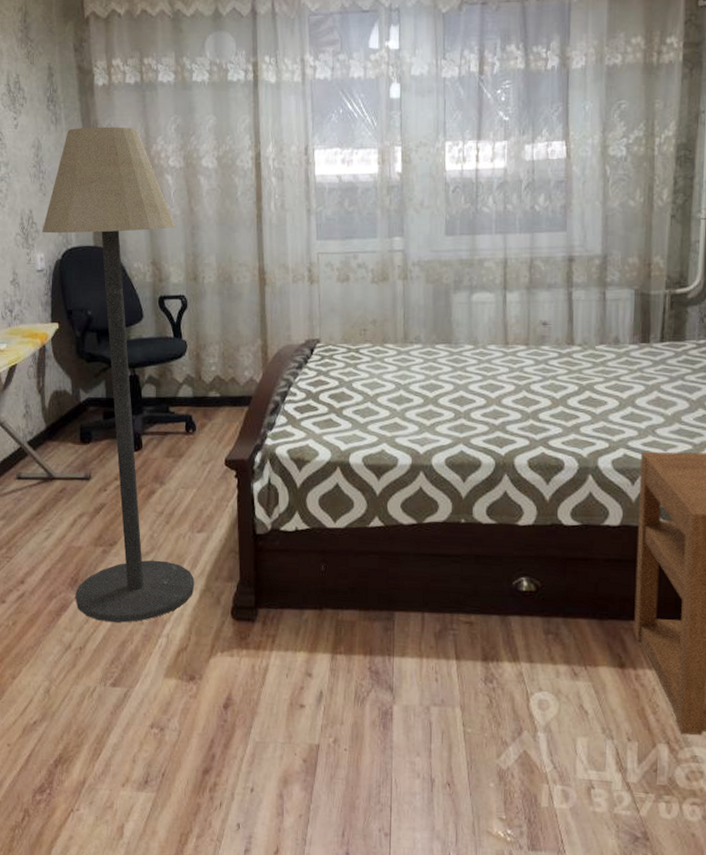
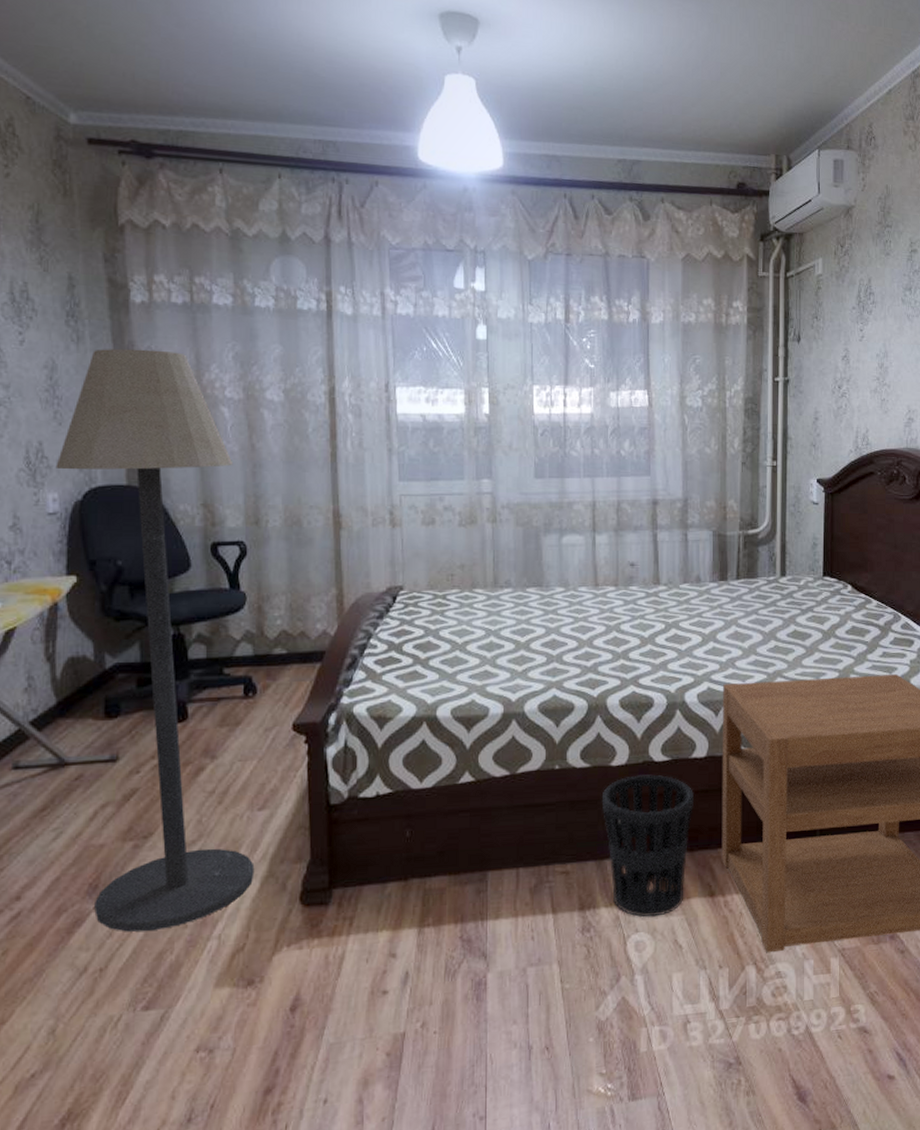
wastebasket: none [507,537,605,679] -> present [601,774,693,918]

